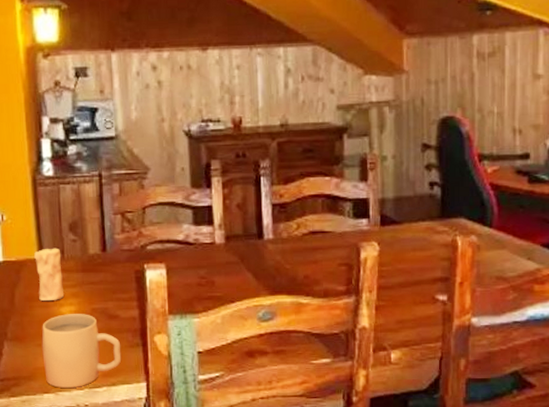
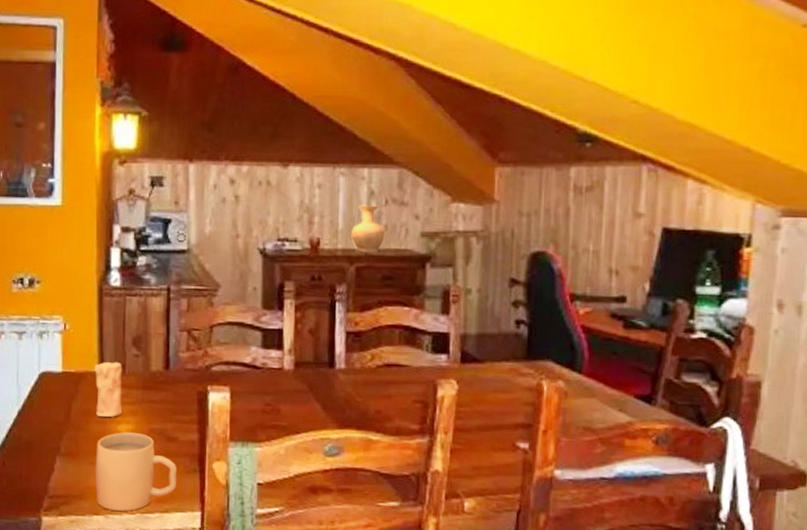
vase: none [272,82,303,128] -> present [352,205,385,253]

